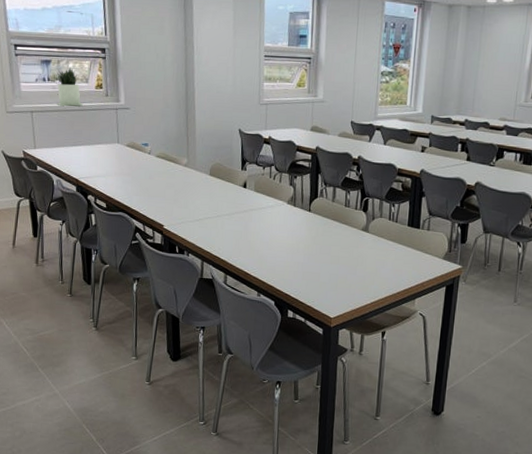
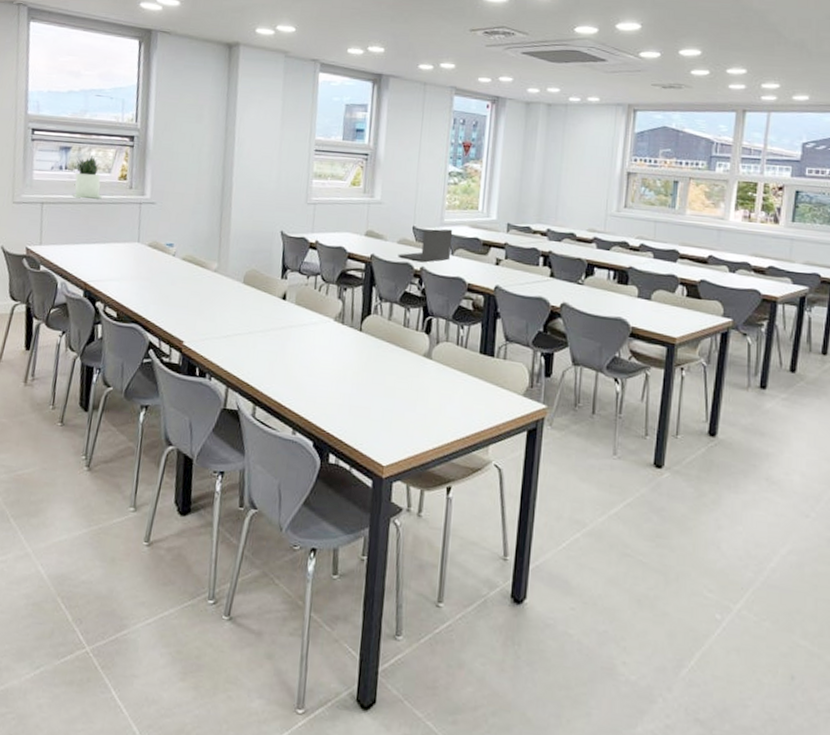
laptop: none [339,122,385,152] -> present [398,229,453,263]

